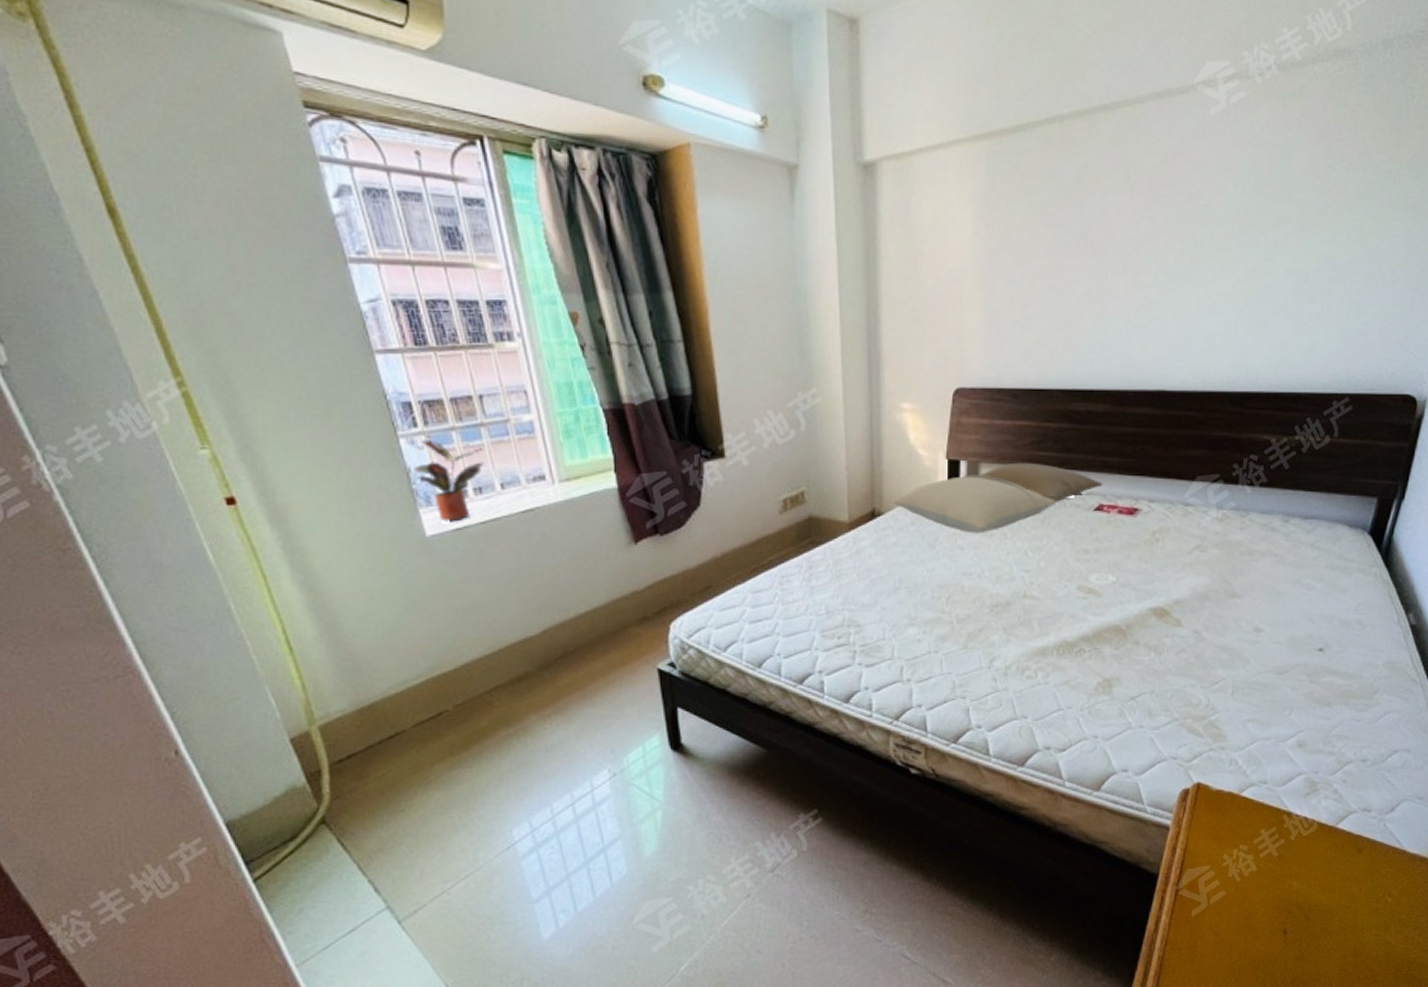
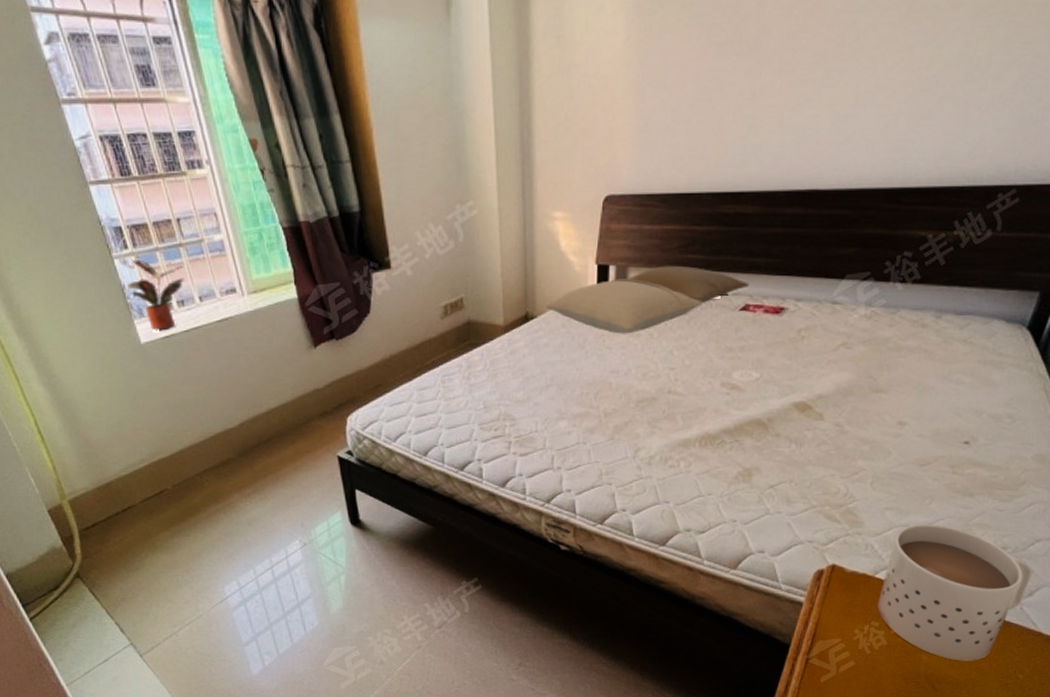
mug: none [1244,736,1393,886] -> present [877,524,1033,661]

